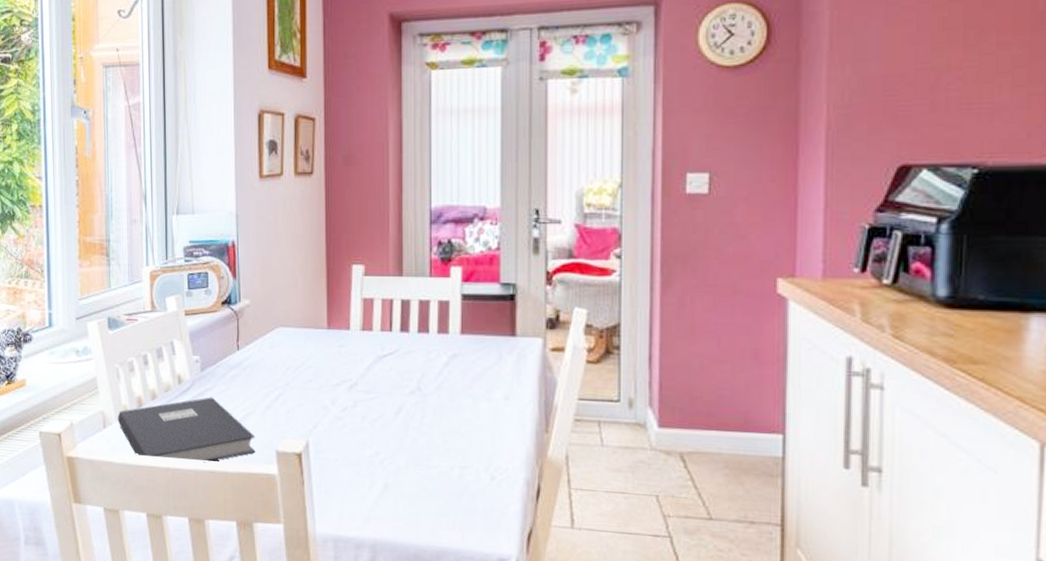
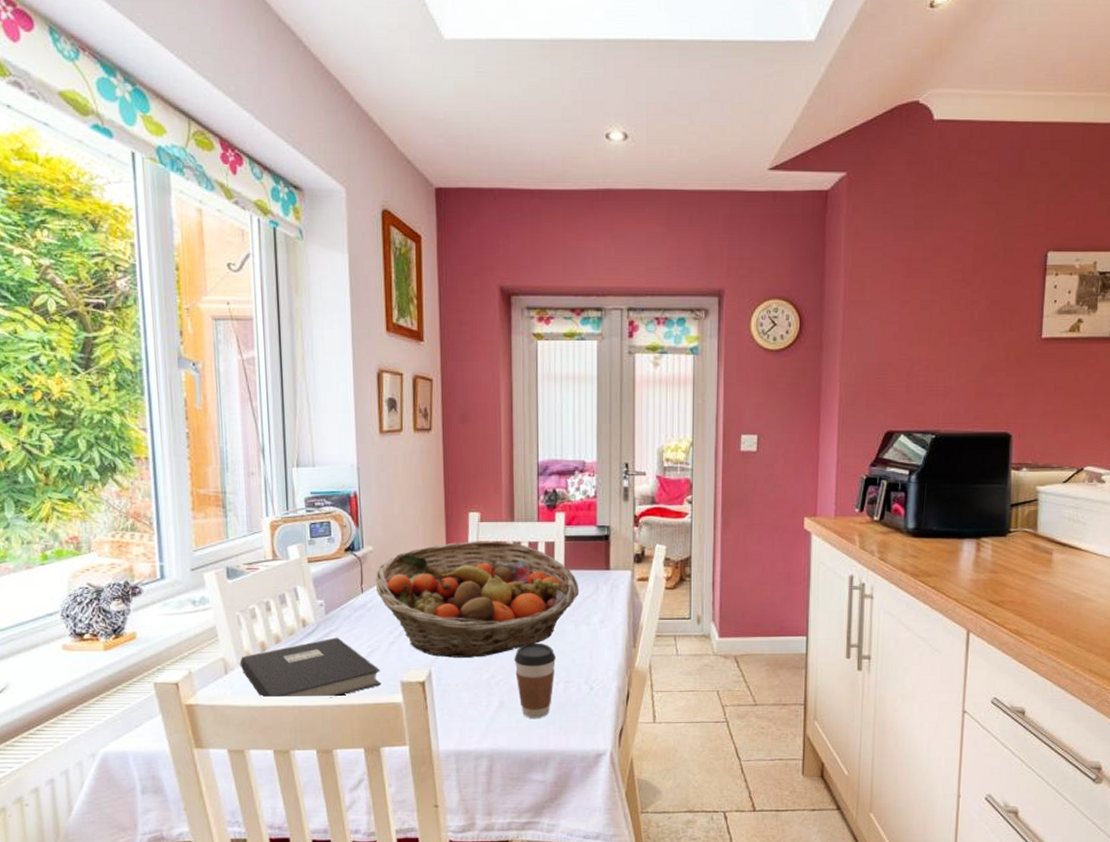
fruit basket: none [251,297,479,431] -> present [375,541,580,658]
coffee cup: none [401,418,450,508] -> present [514,643,556,718]

